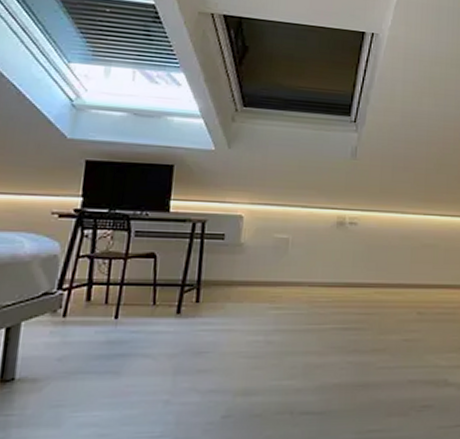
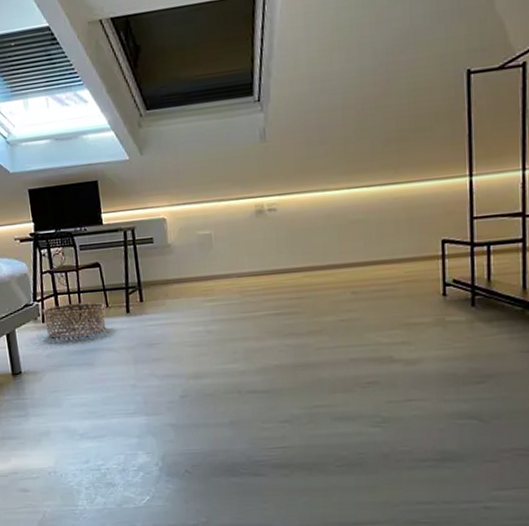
basket: none [66,297,152,339] -> present [42,302,106,338]

